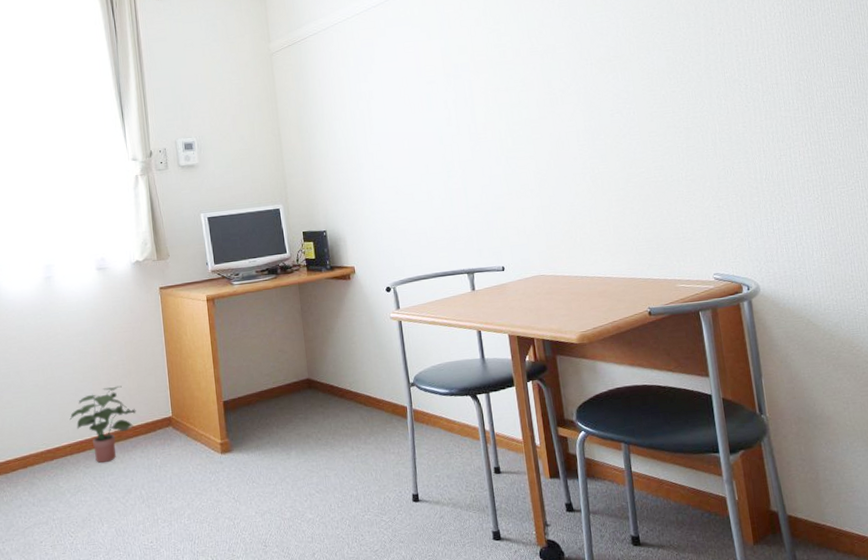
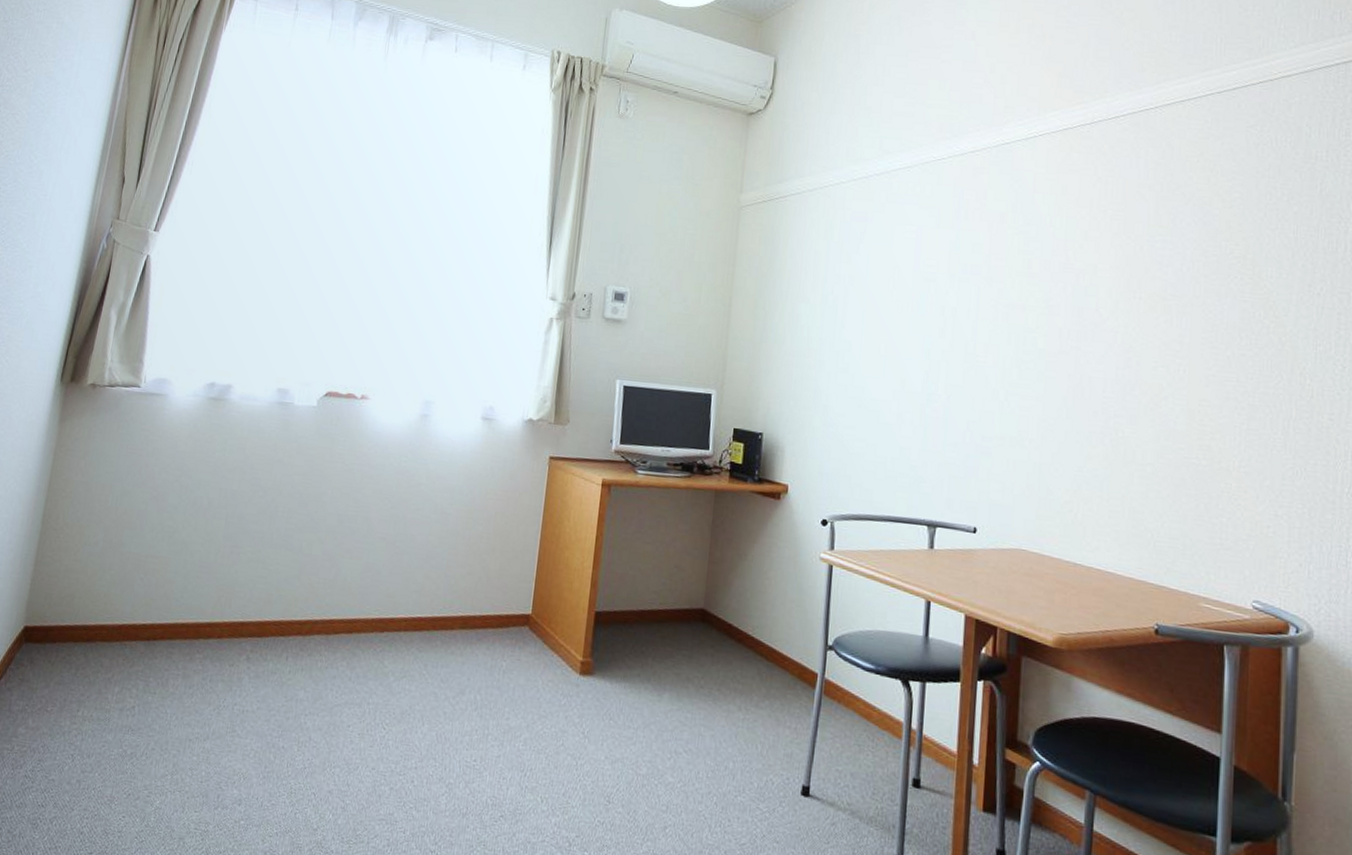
potted plant: present [69,385,136,463] -> none [412,561,491,651]

